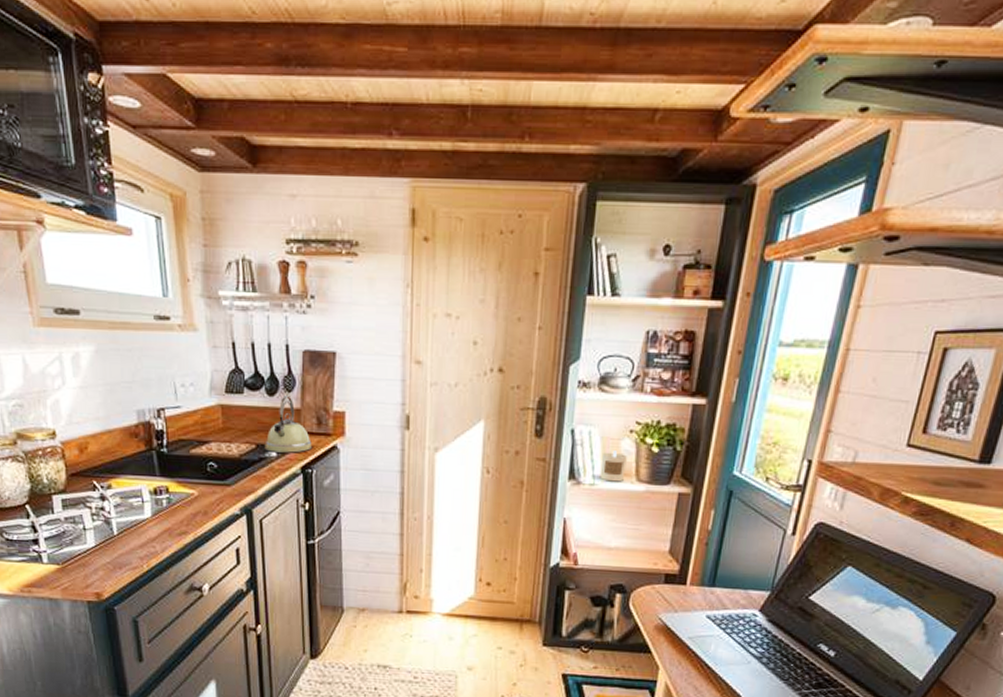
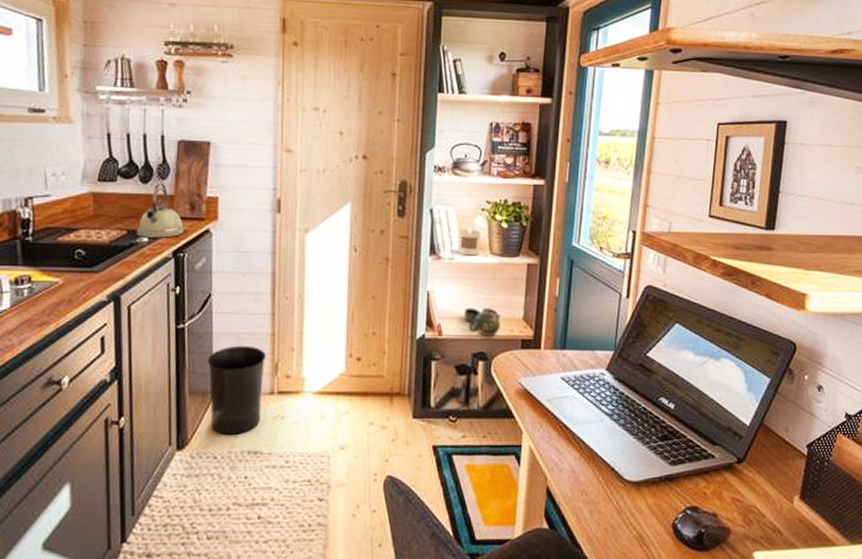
waste bin: none [338,563,394,649] -> present [208,345,266,435]
tea set: none [602,537,644,569] -> present [463,307,500,336]

